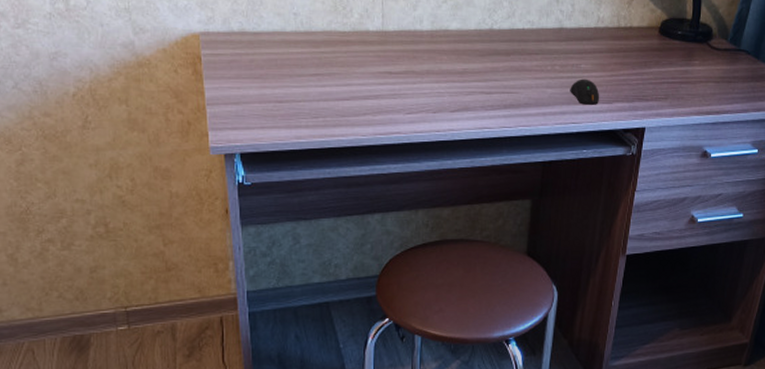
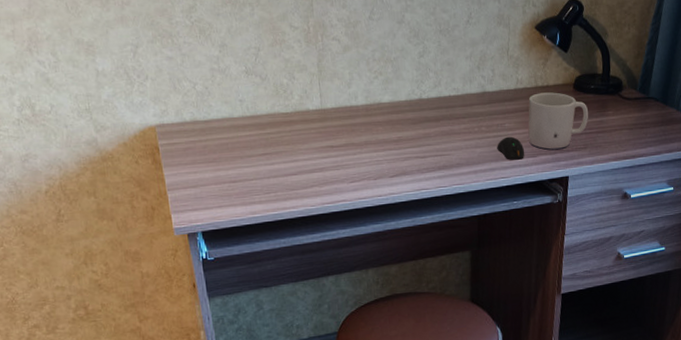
mug: none [605,34,673,98] -> present [527,92,589,151]

